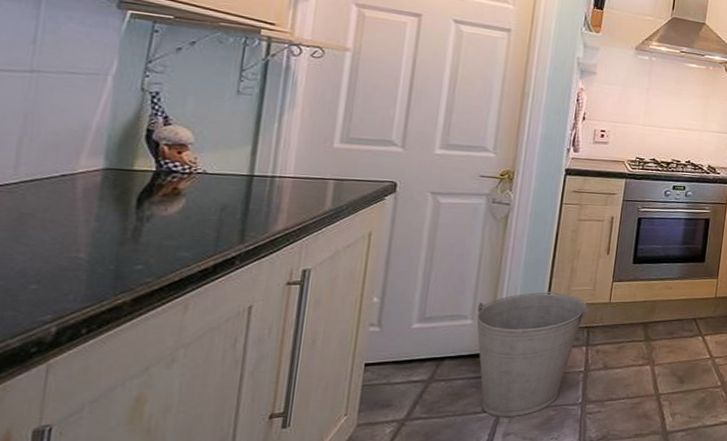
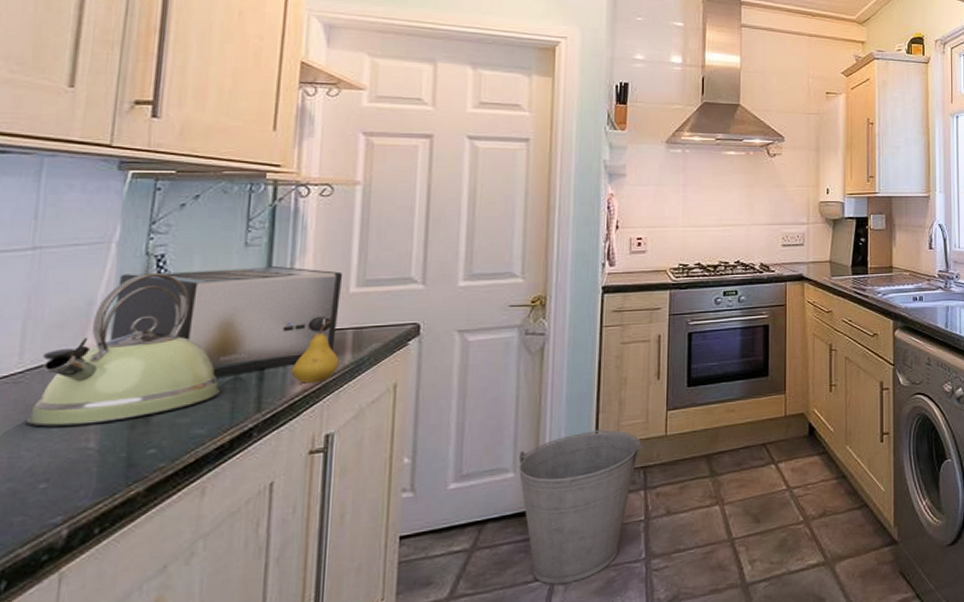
kettle: none [19,107,208,238] -> present [26,273,222,427]
toaster: none [104,105,329,209] -> present [111,265,343,377]
fruit: none [274,169,320,224] -> present [291,320,339,384]

